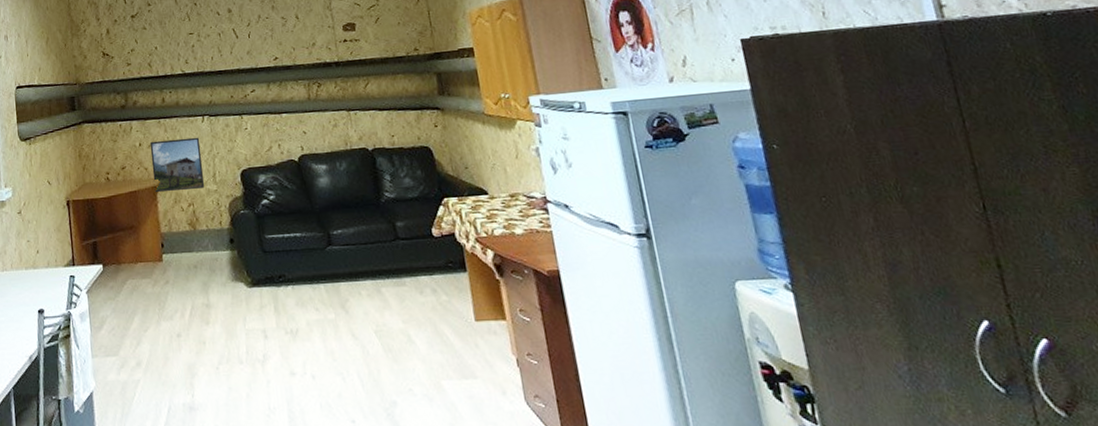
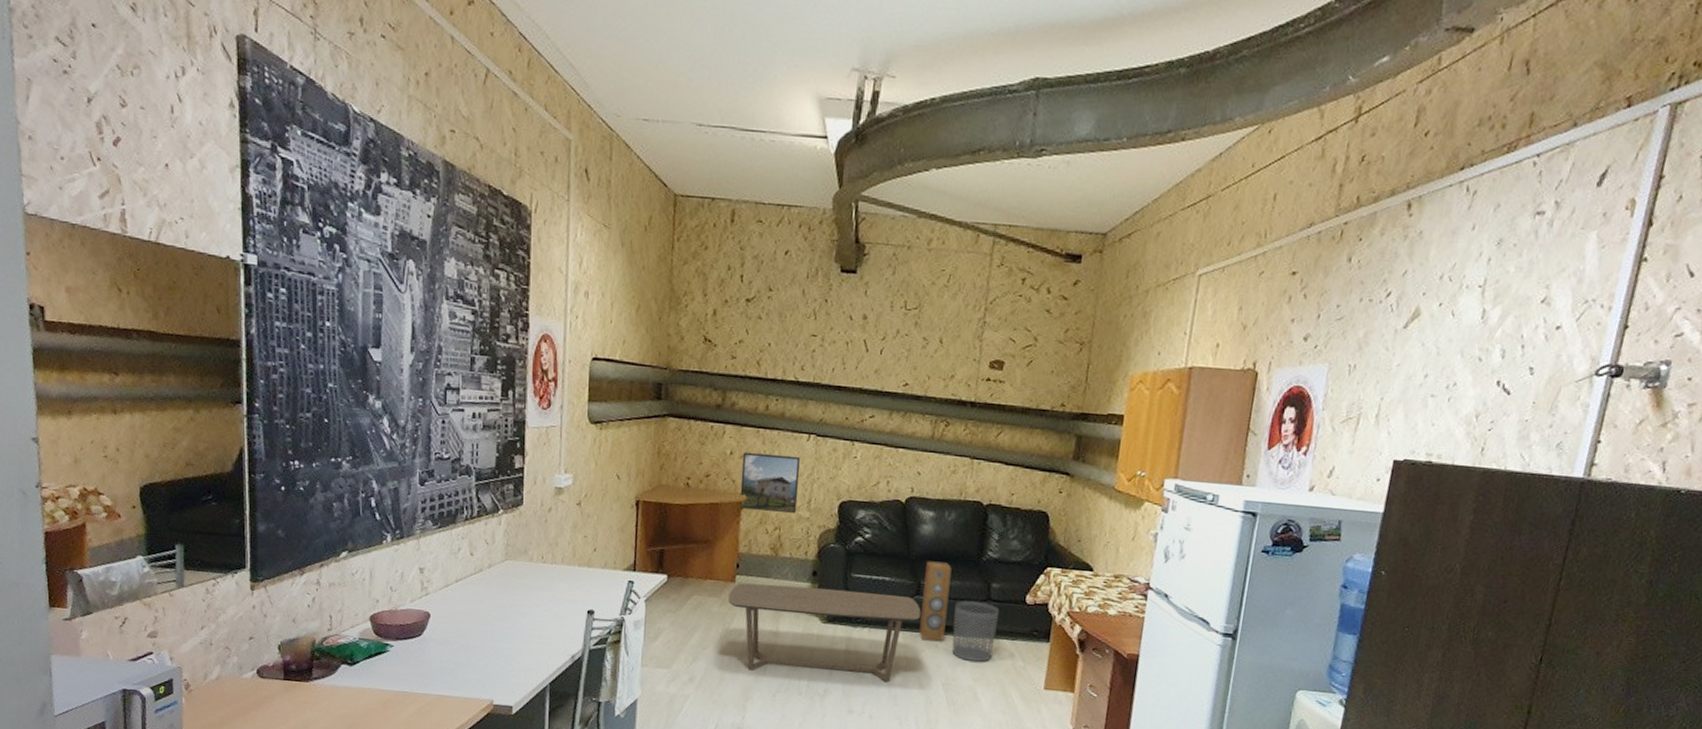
coffee table: none [159,248,338,346] -> present [728,583,922,682]
speaker: none [330,210,365,290] -> present [919,561,952,642]
waste bin: none [367,242,415,303] -> present [952,600,999,662]

